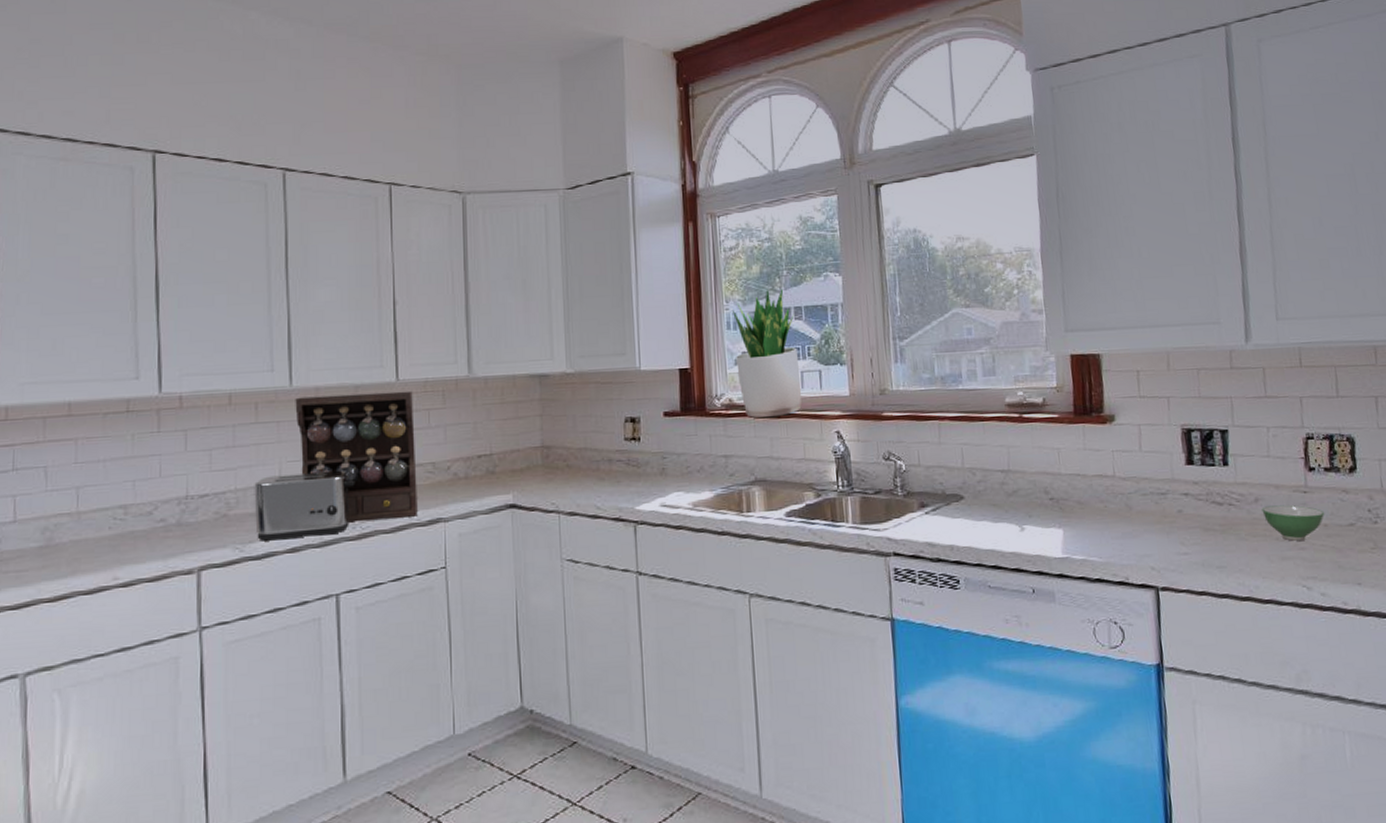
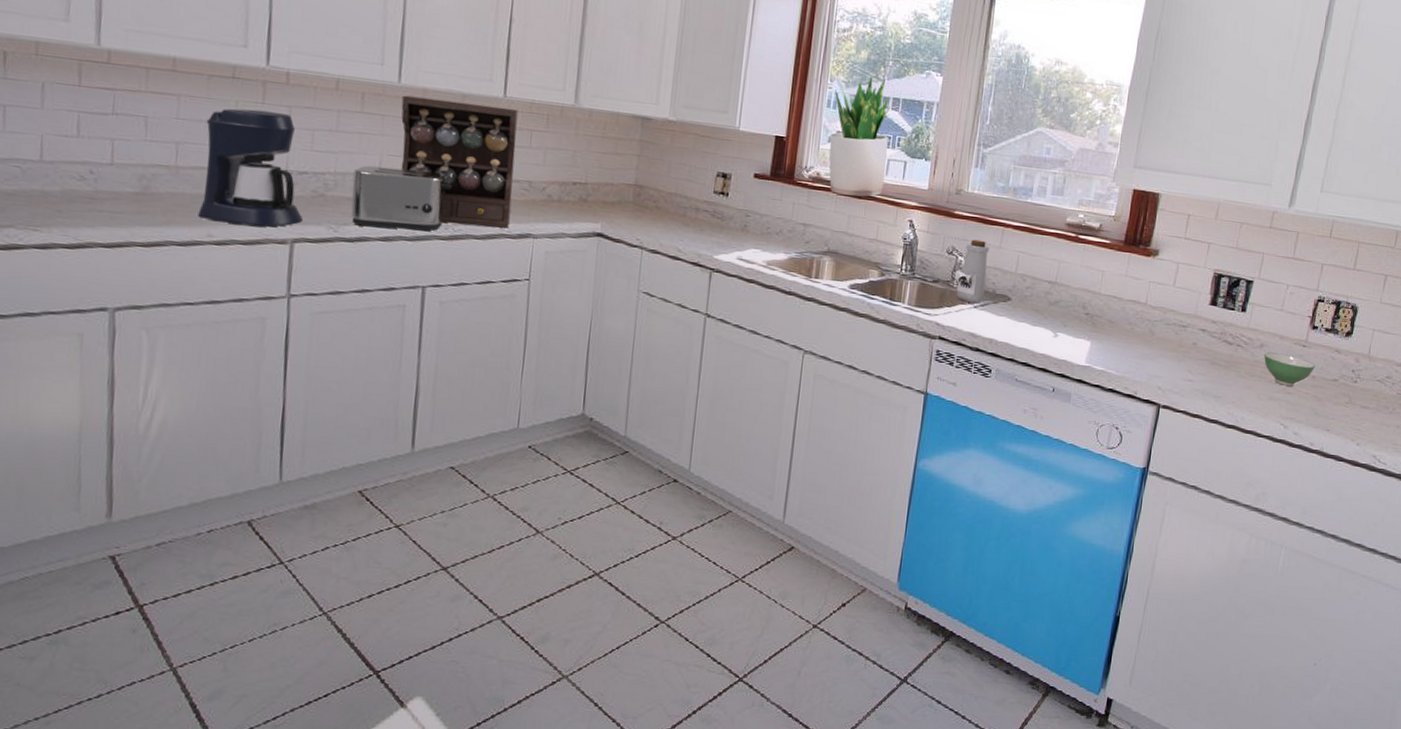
coffee maker: none [102,438,207,563] -> present [198,108,303,227]
bottle: none [897,439,934,510] -> present [955,239,990,304]

